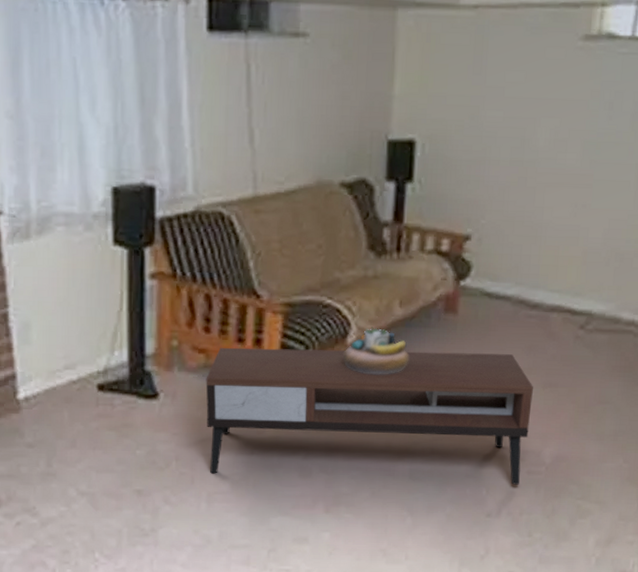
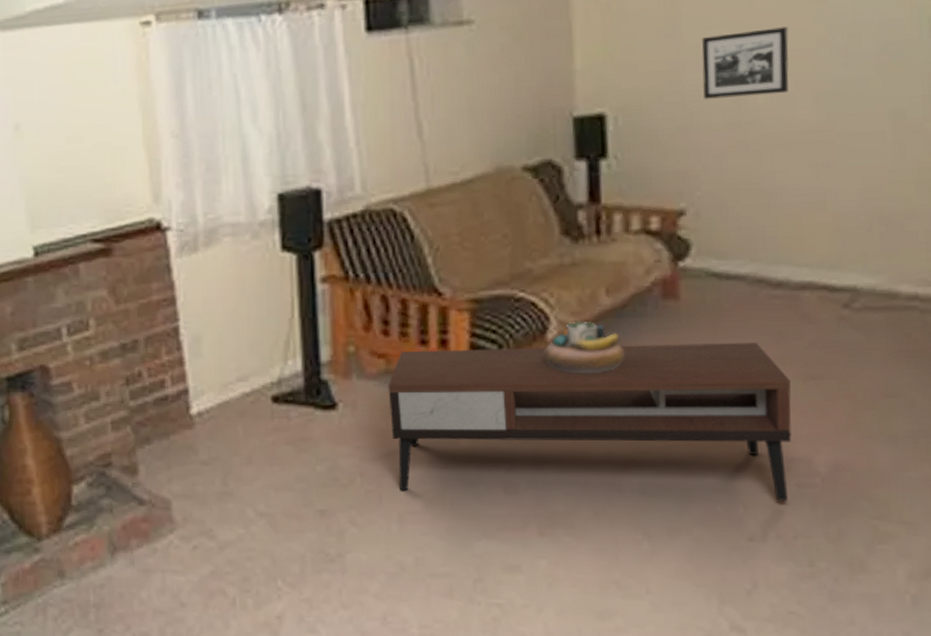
picture frame: none [497,77,570,138] -> present [701,27,789,99]

